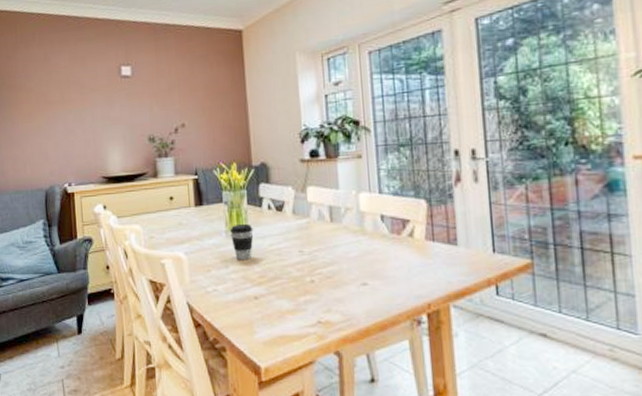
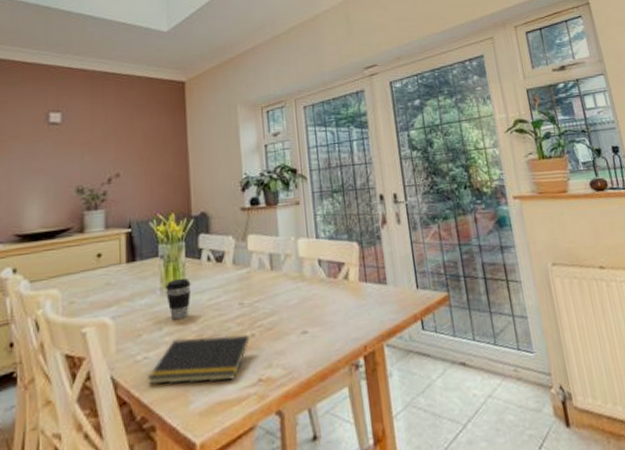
notepad: none [217,277,309,318] -> present [147,335,250,386]

